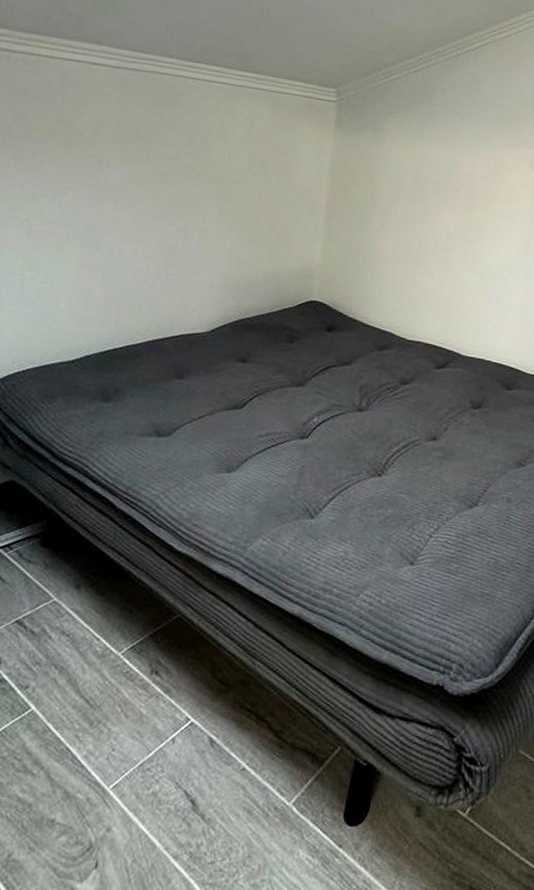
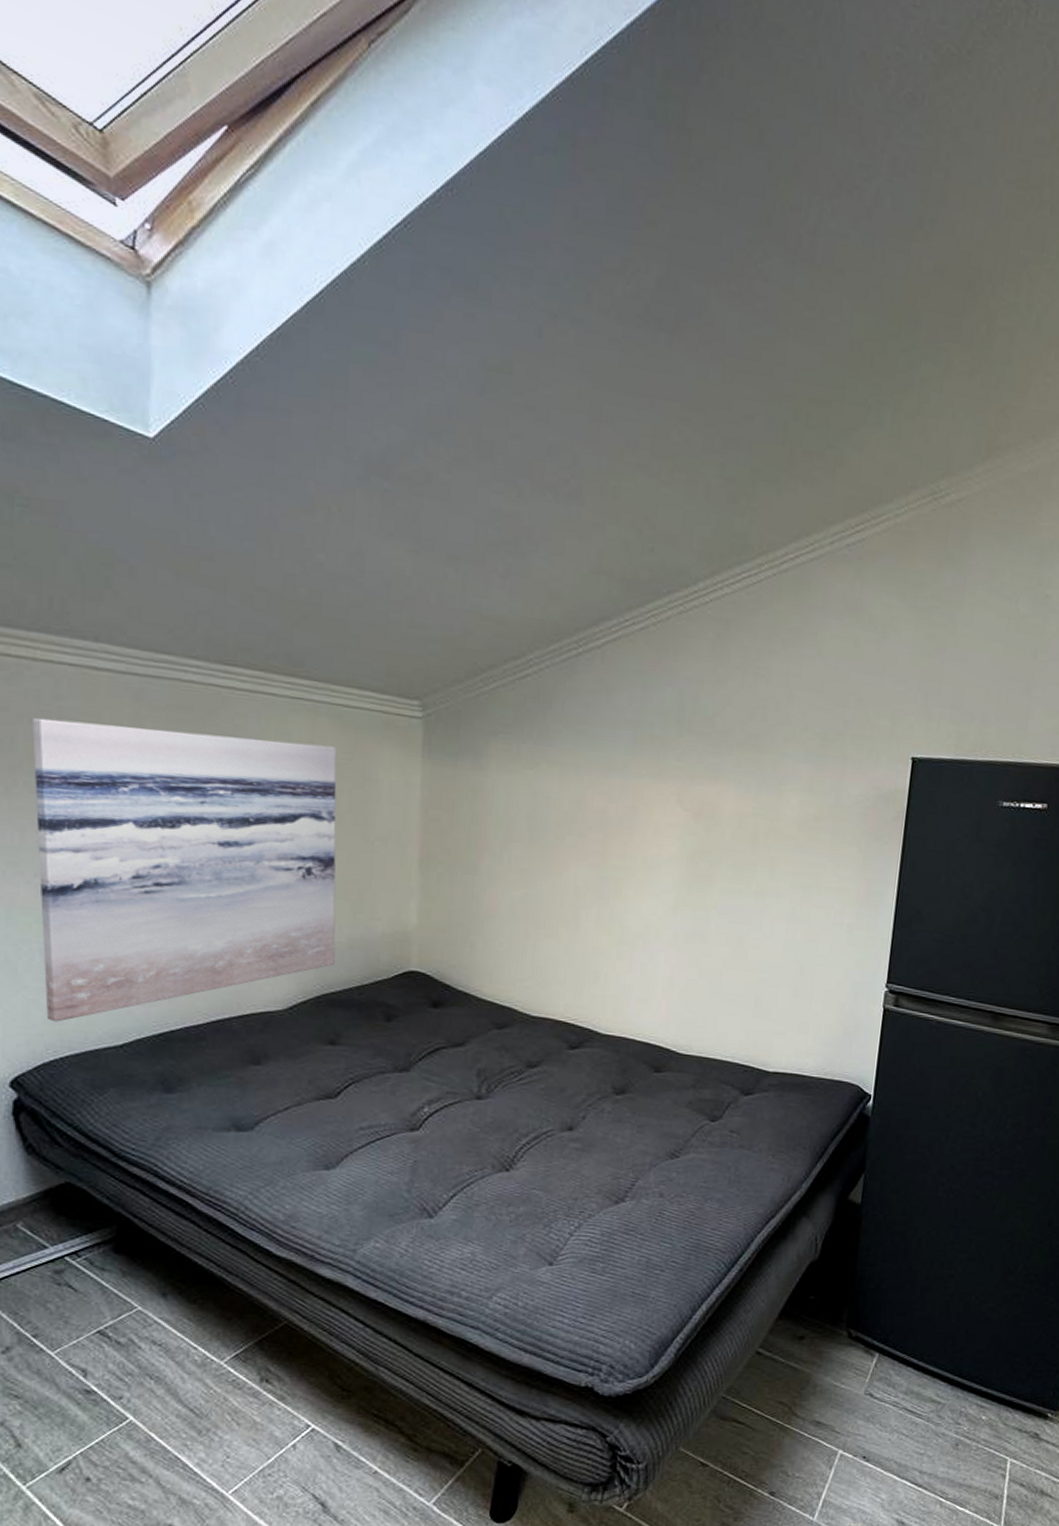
wall art: none [16,100,269,340] -> present [32,717,337,1022]

